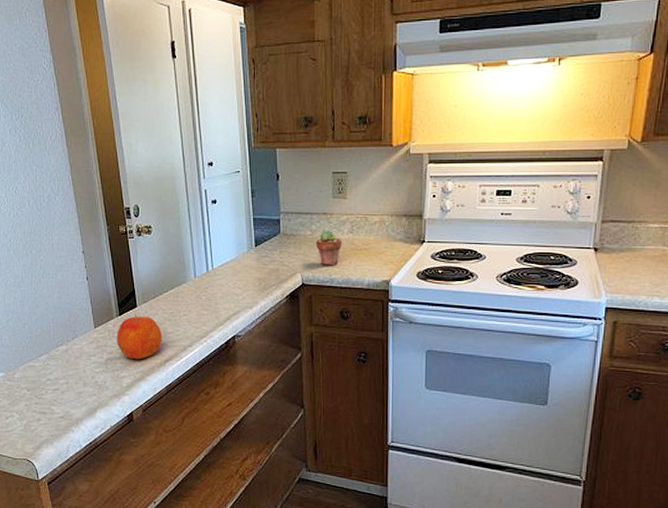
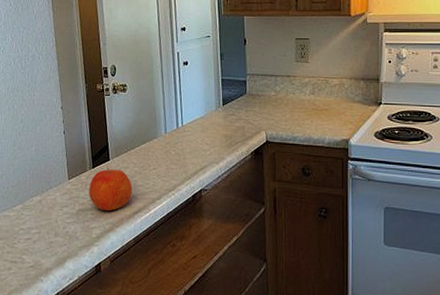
potted succulent: present [315,229,342,266] -> none [279,91,304,125]

